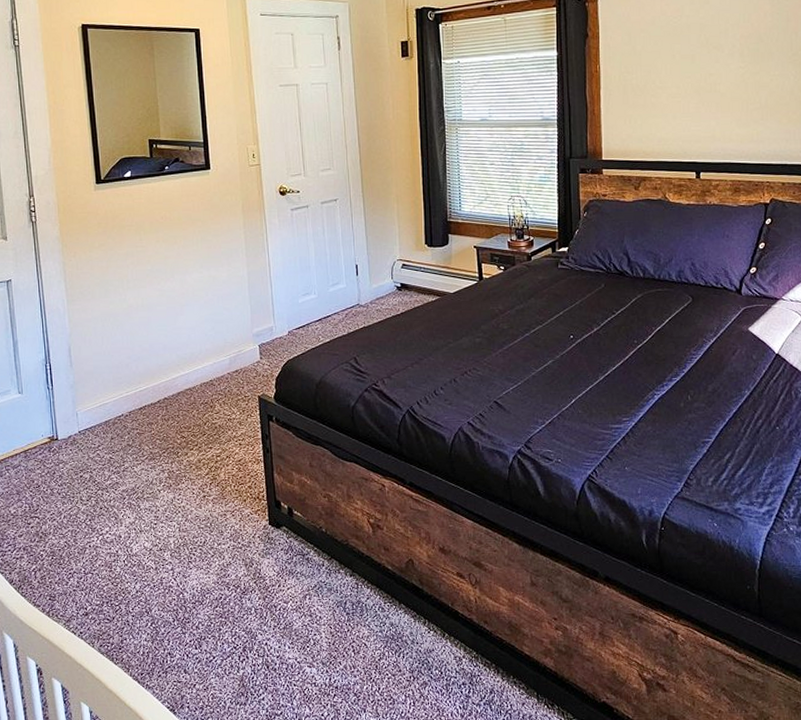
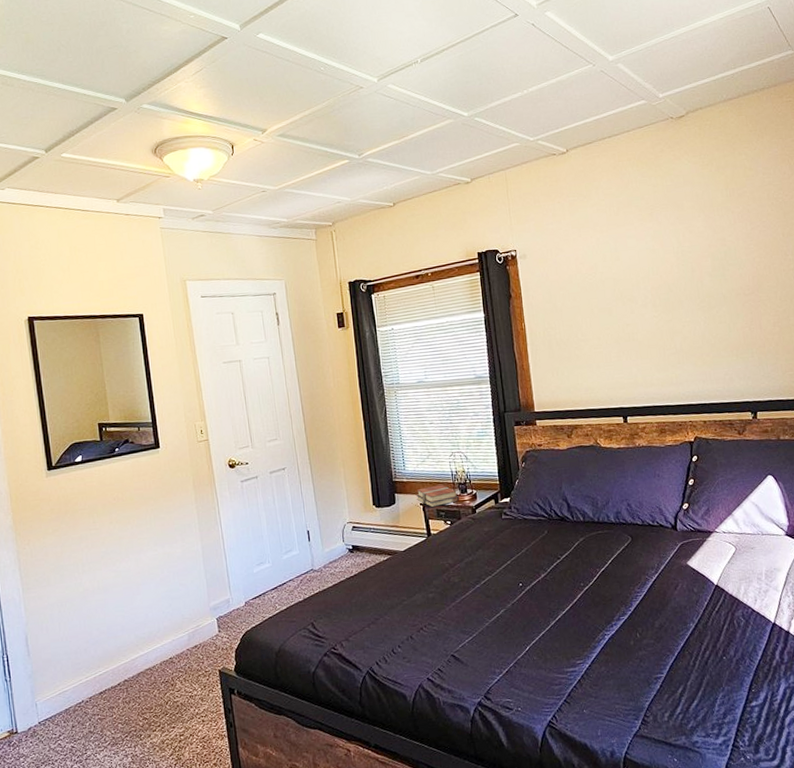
books: none [471,228,516,251] -> present [417,485,460,508]

